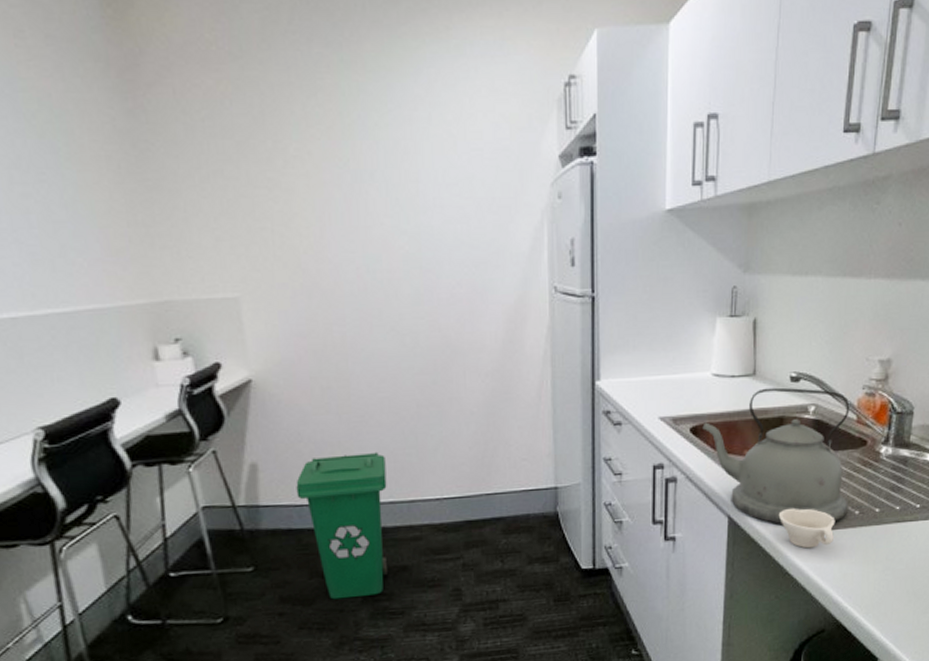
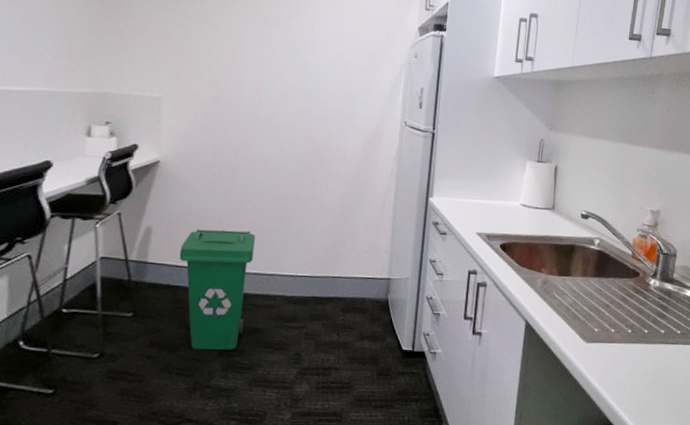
kettle: present [702,387,850,524] -> none [510,220,627,336]
cup: present [778,507,836,549] -> none [566,320,612,357]

